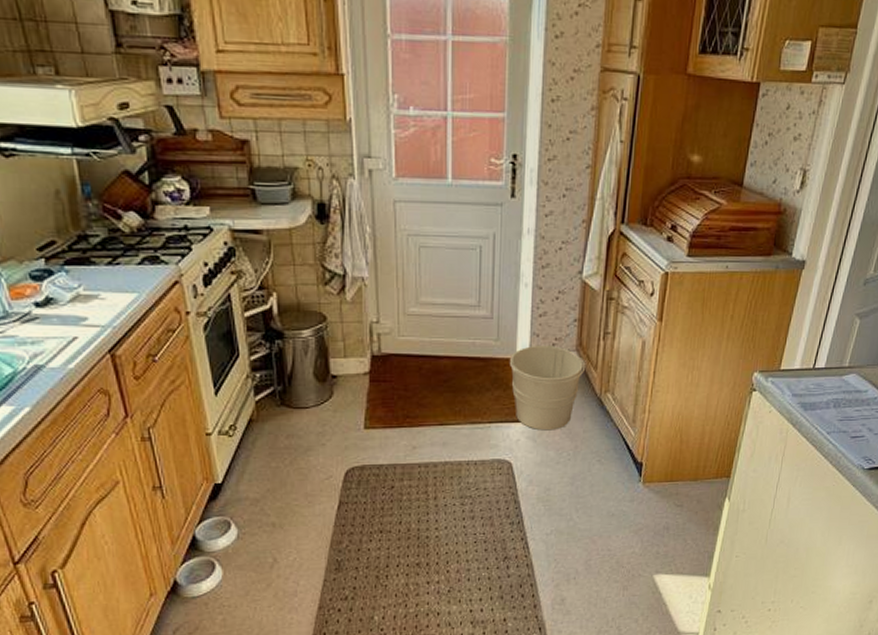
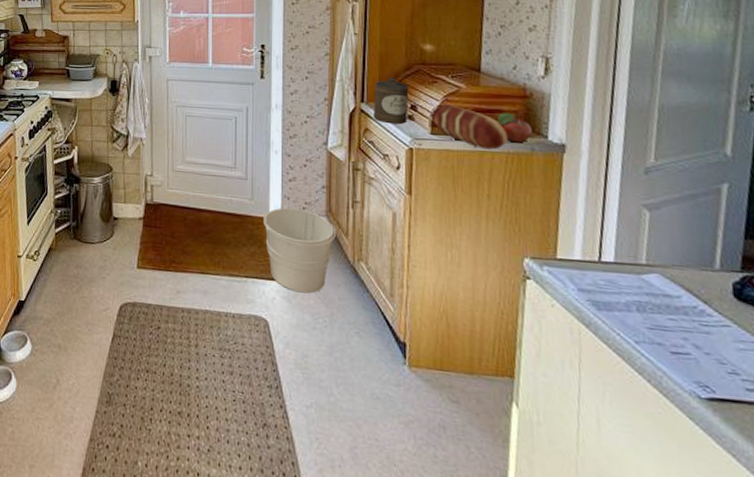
canister: none [632,194,672,247] -> present [373,77,409,125]
bread loaf: none [691,223,757,270] -> present [432,104,507,150]
fruit: none [751,230,781,261] -> present [498,112,533,143]

